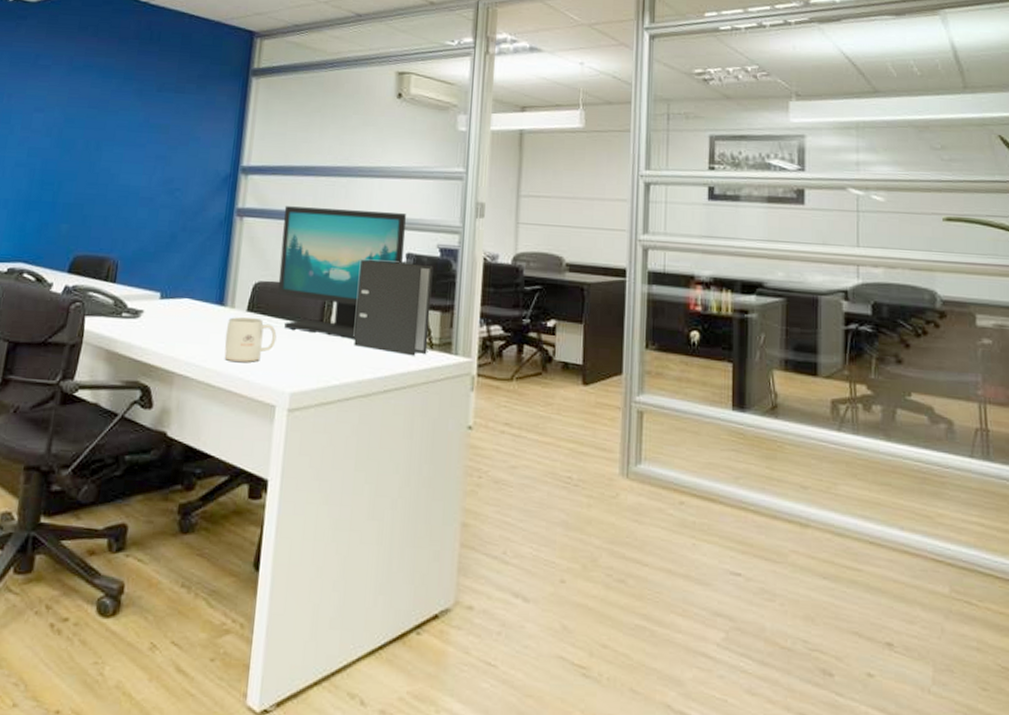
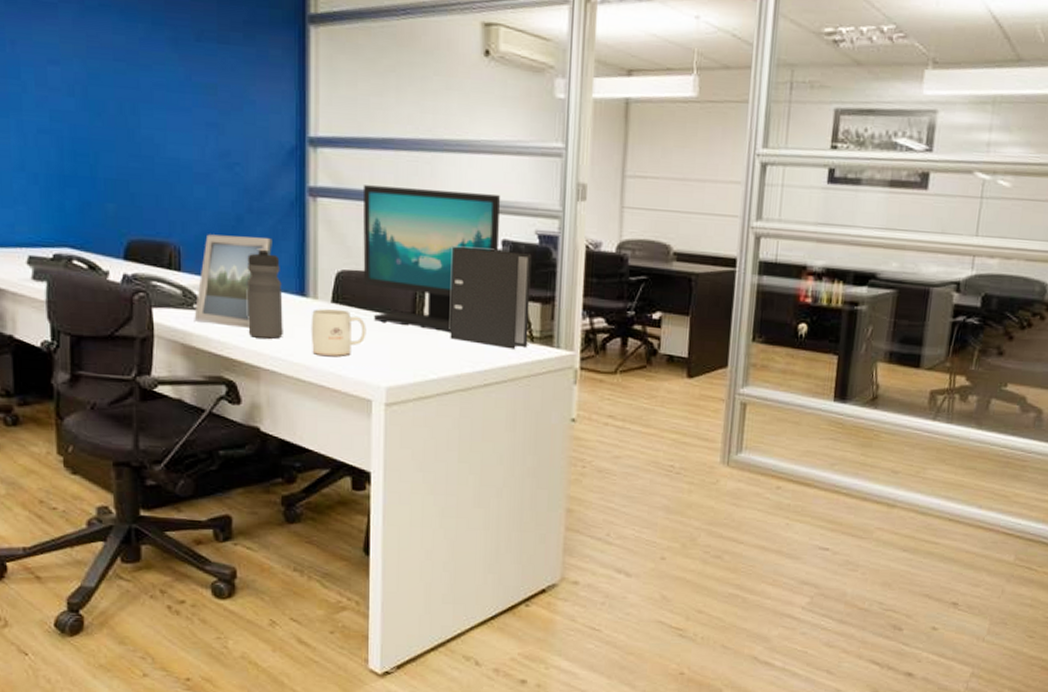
picture frame: none [120,250,200,335] -> present [194,234,272,328]
water bottle: none [168,261,205,345] -> present [246,247,283,339]

